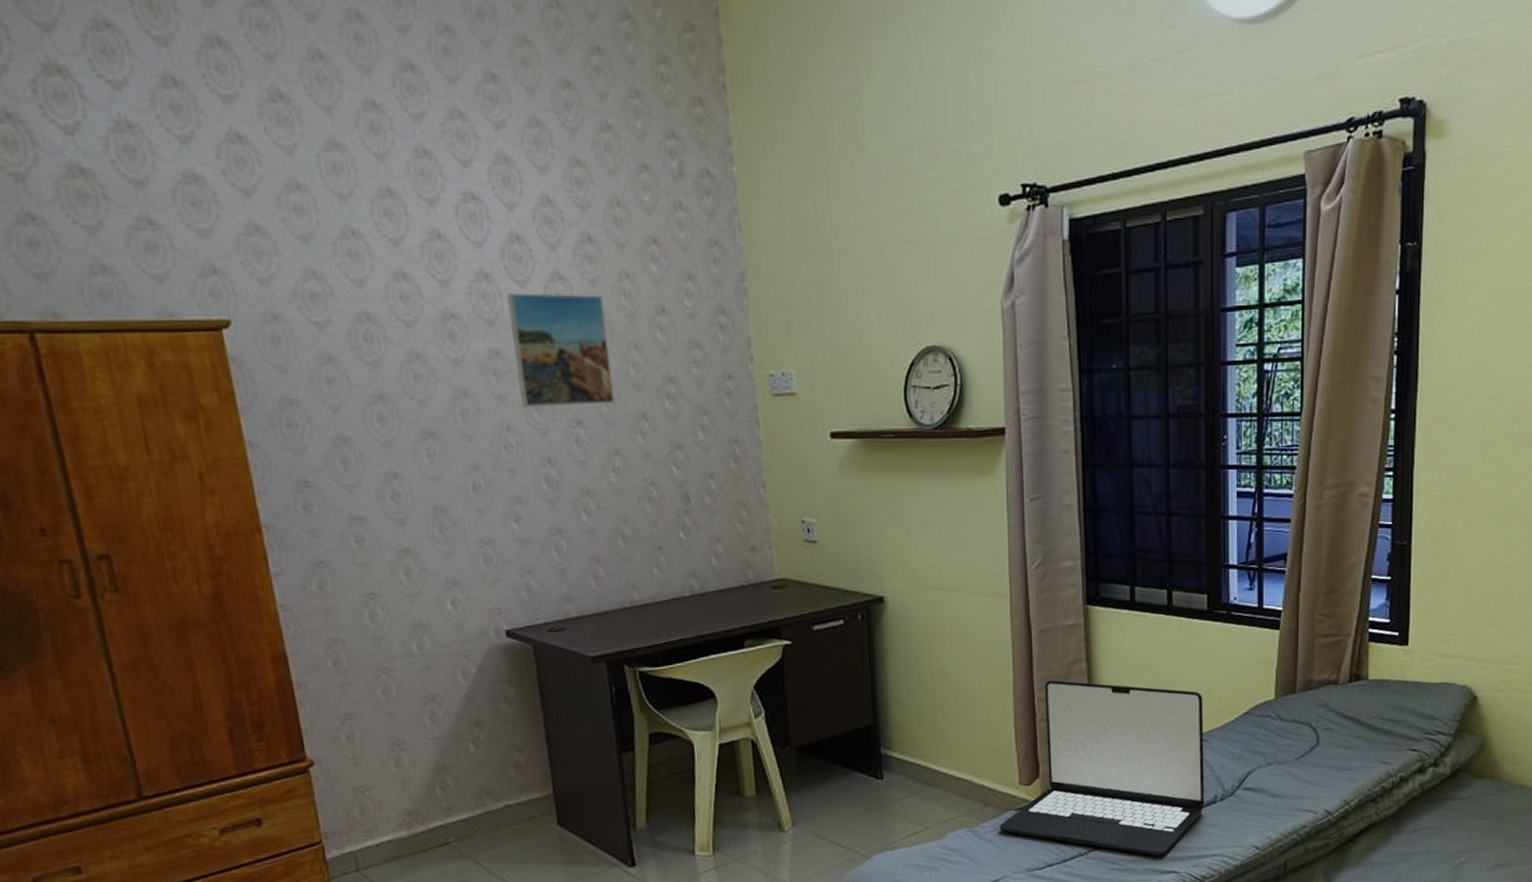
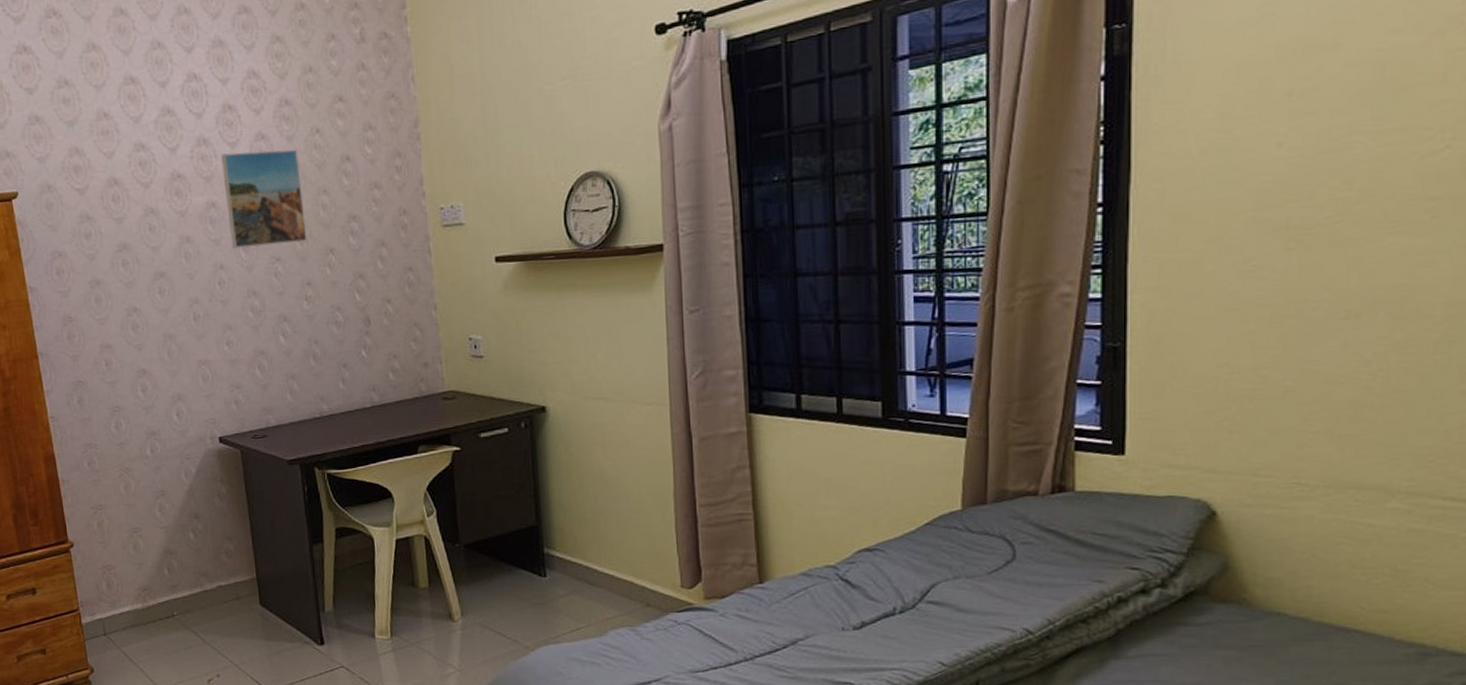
laptop: present [1000,680,1205,856] -> none [661,486,882,665]

